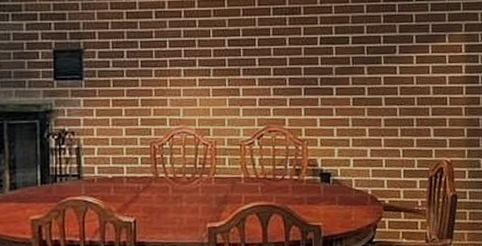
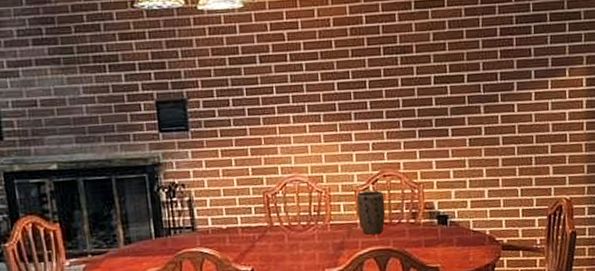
plant pot: none [241,145,270,190] -> present [356,190,386,235]

